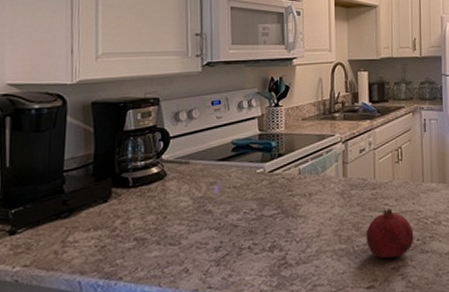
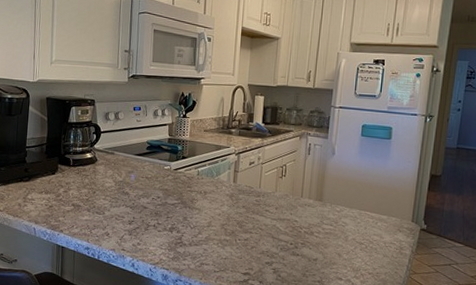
fruit: present [366,207,414,258] -> none [247,213,288,255]

